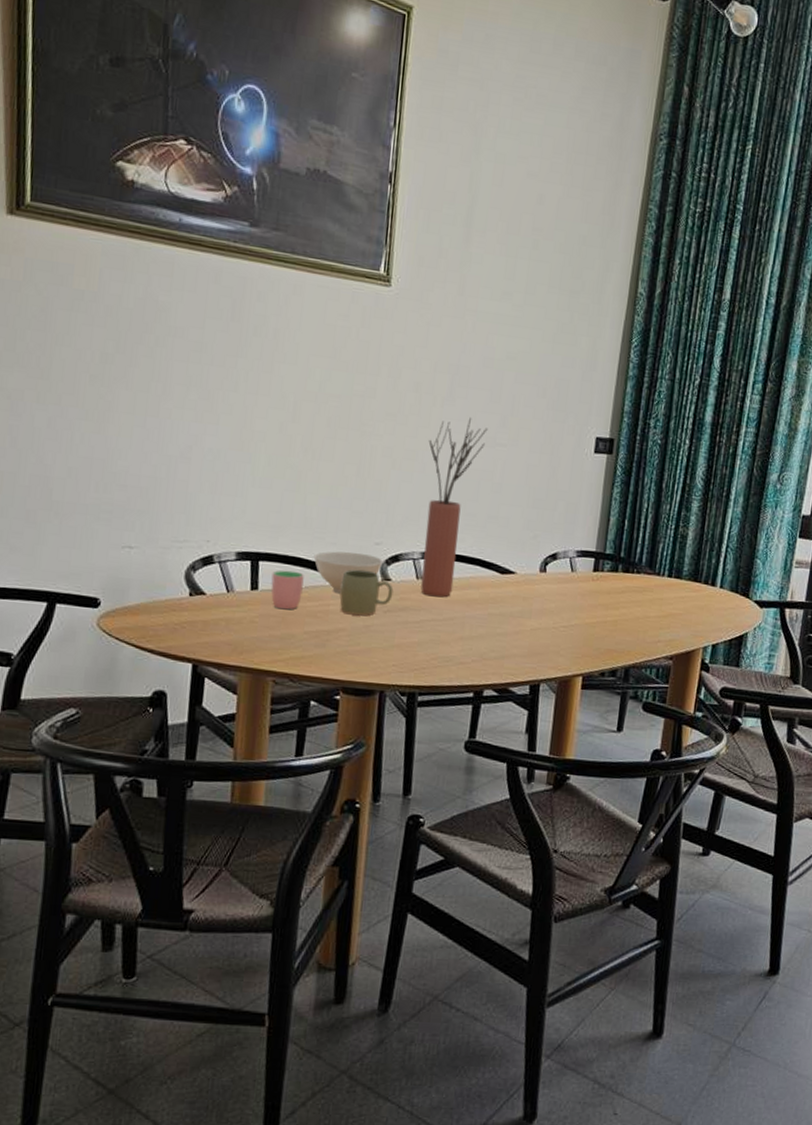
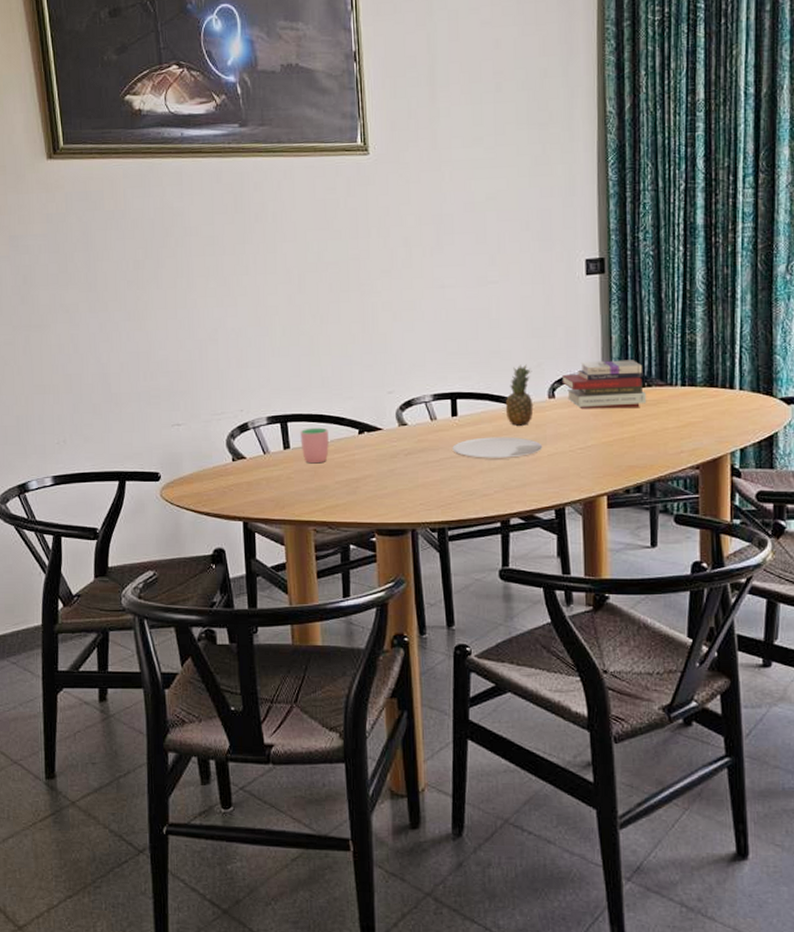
bowl: present [313,551,384,594] -> none [334,403,398,443]
mug: present [339,569,394,616] -> none [362,418,411,461]
vase: present [420,417,488,598] -> none [424,261,478,435]
plate: none [435,603,527,630] -> present [452,437,543,460]
fruit: none [494,533,528,597] -> present [505,364,534,426]
books: none [555,539,635,592] -> present [561,360,647,408]

